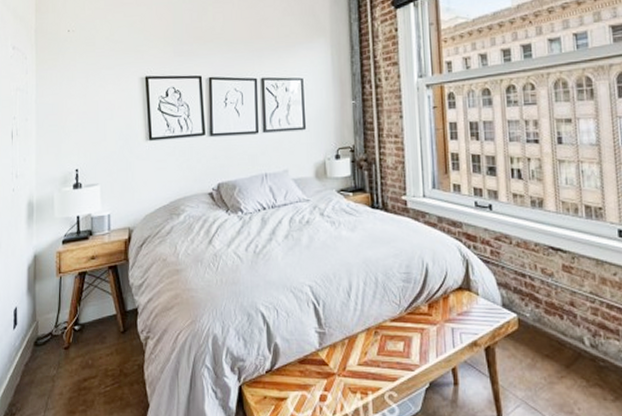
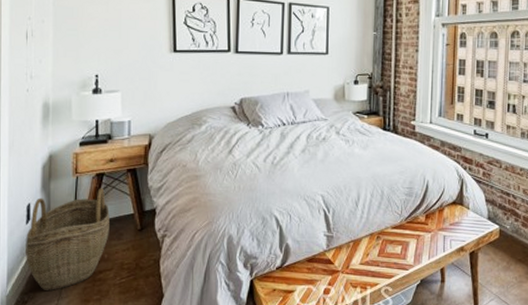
woven basket: none [12,288,93,402] -> present [24,188,110,292]

